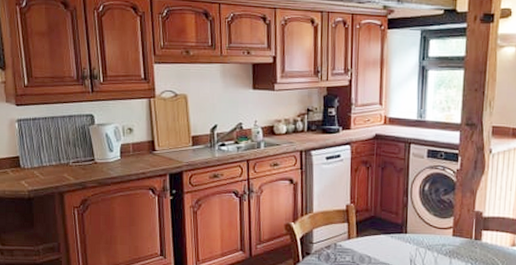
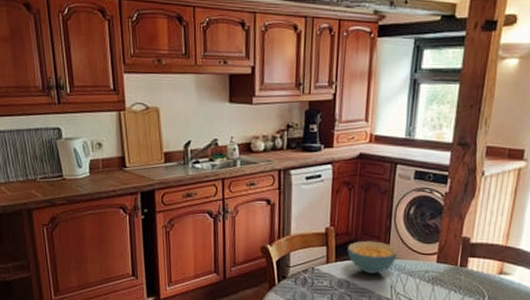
cereal bowl: none [368,216,416,249] -> present [347,240,398,275]

